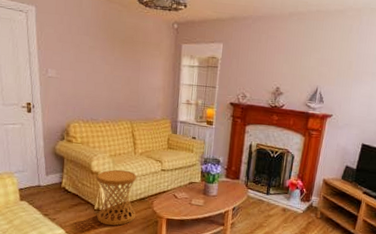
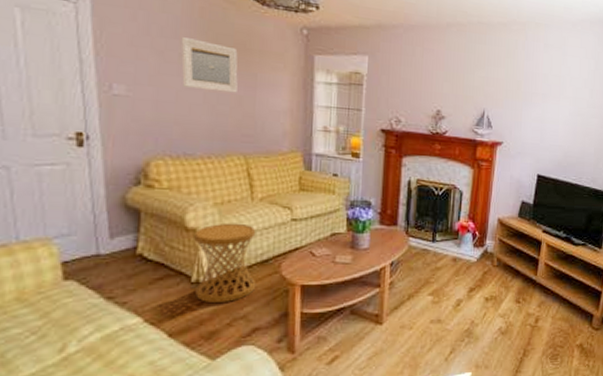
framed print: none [90,34,128,75] -> present [181,37,238,93]

